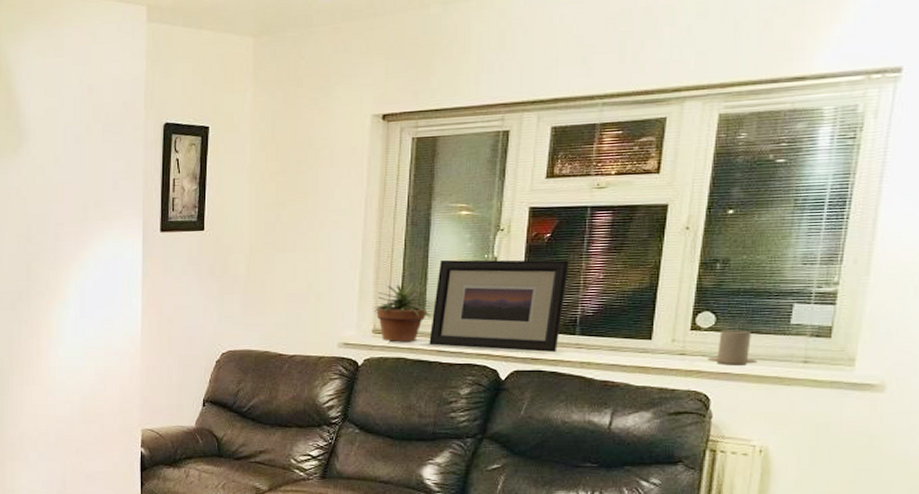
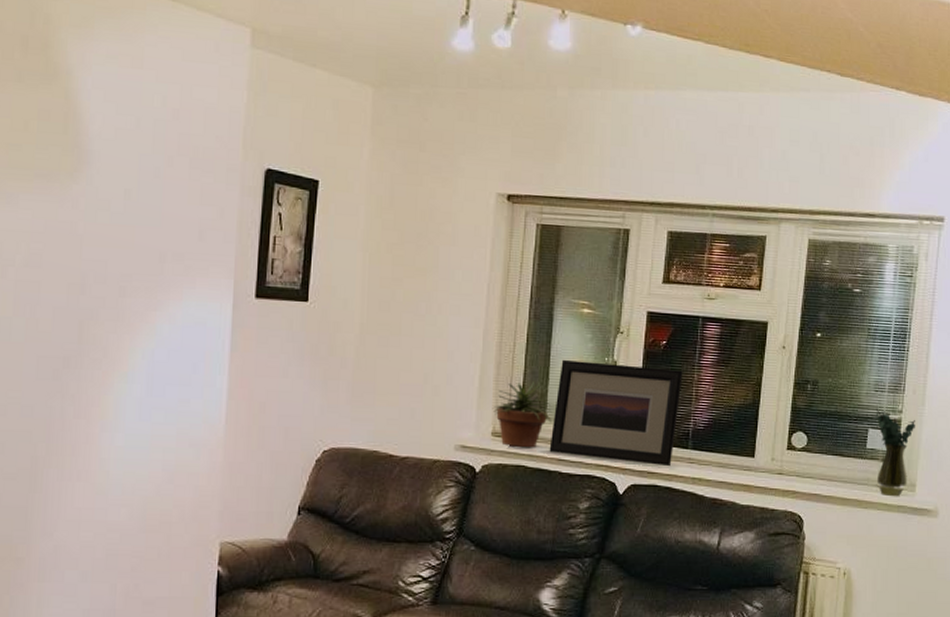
candle: present [708,331,757,367] -> none [801,452,841,489]
vase: none [803,282,856,373] -> present [875,408,915,497]

